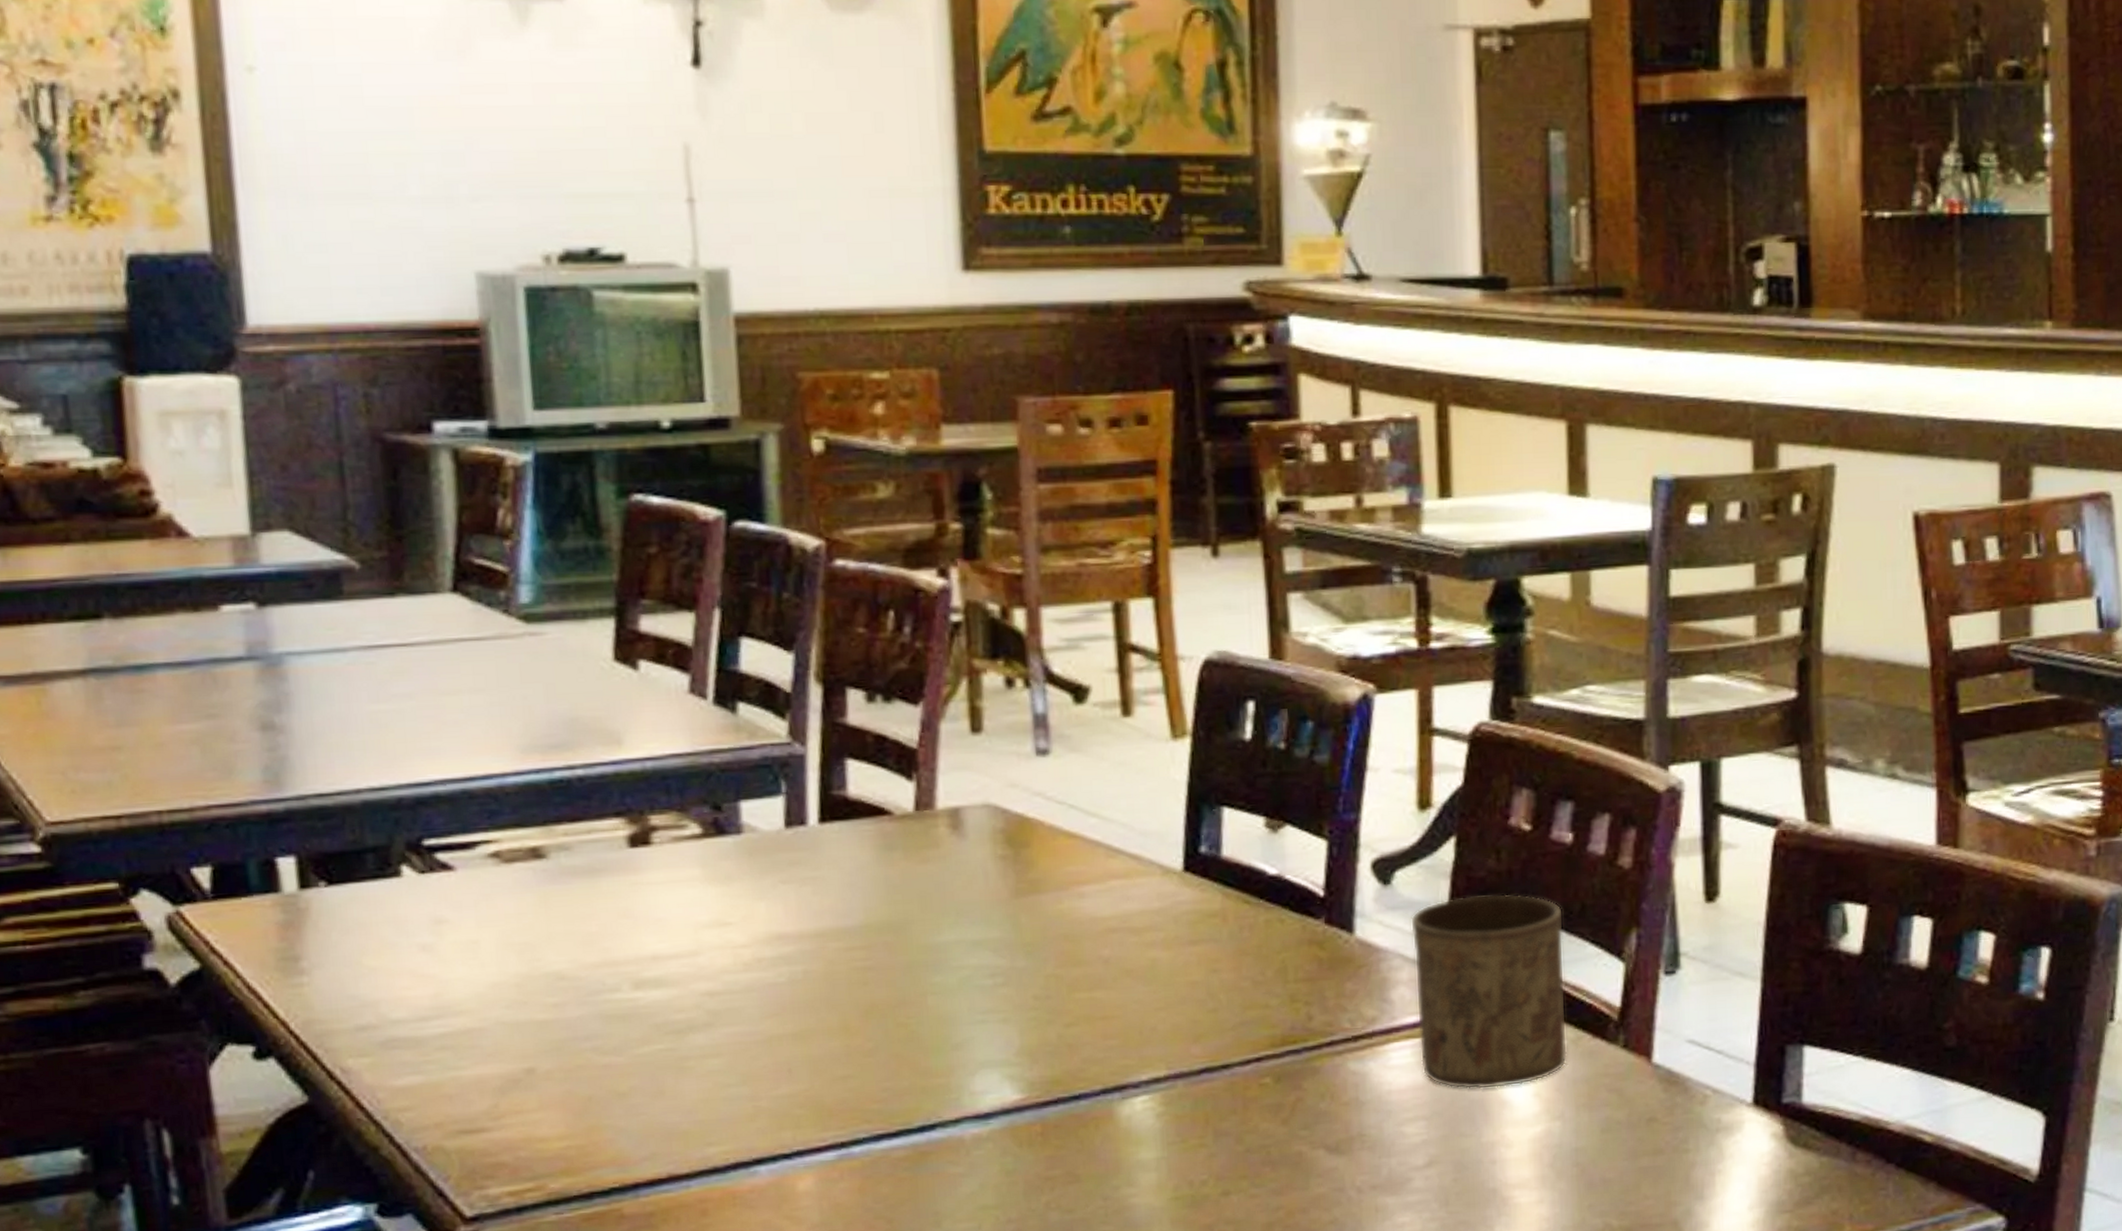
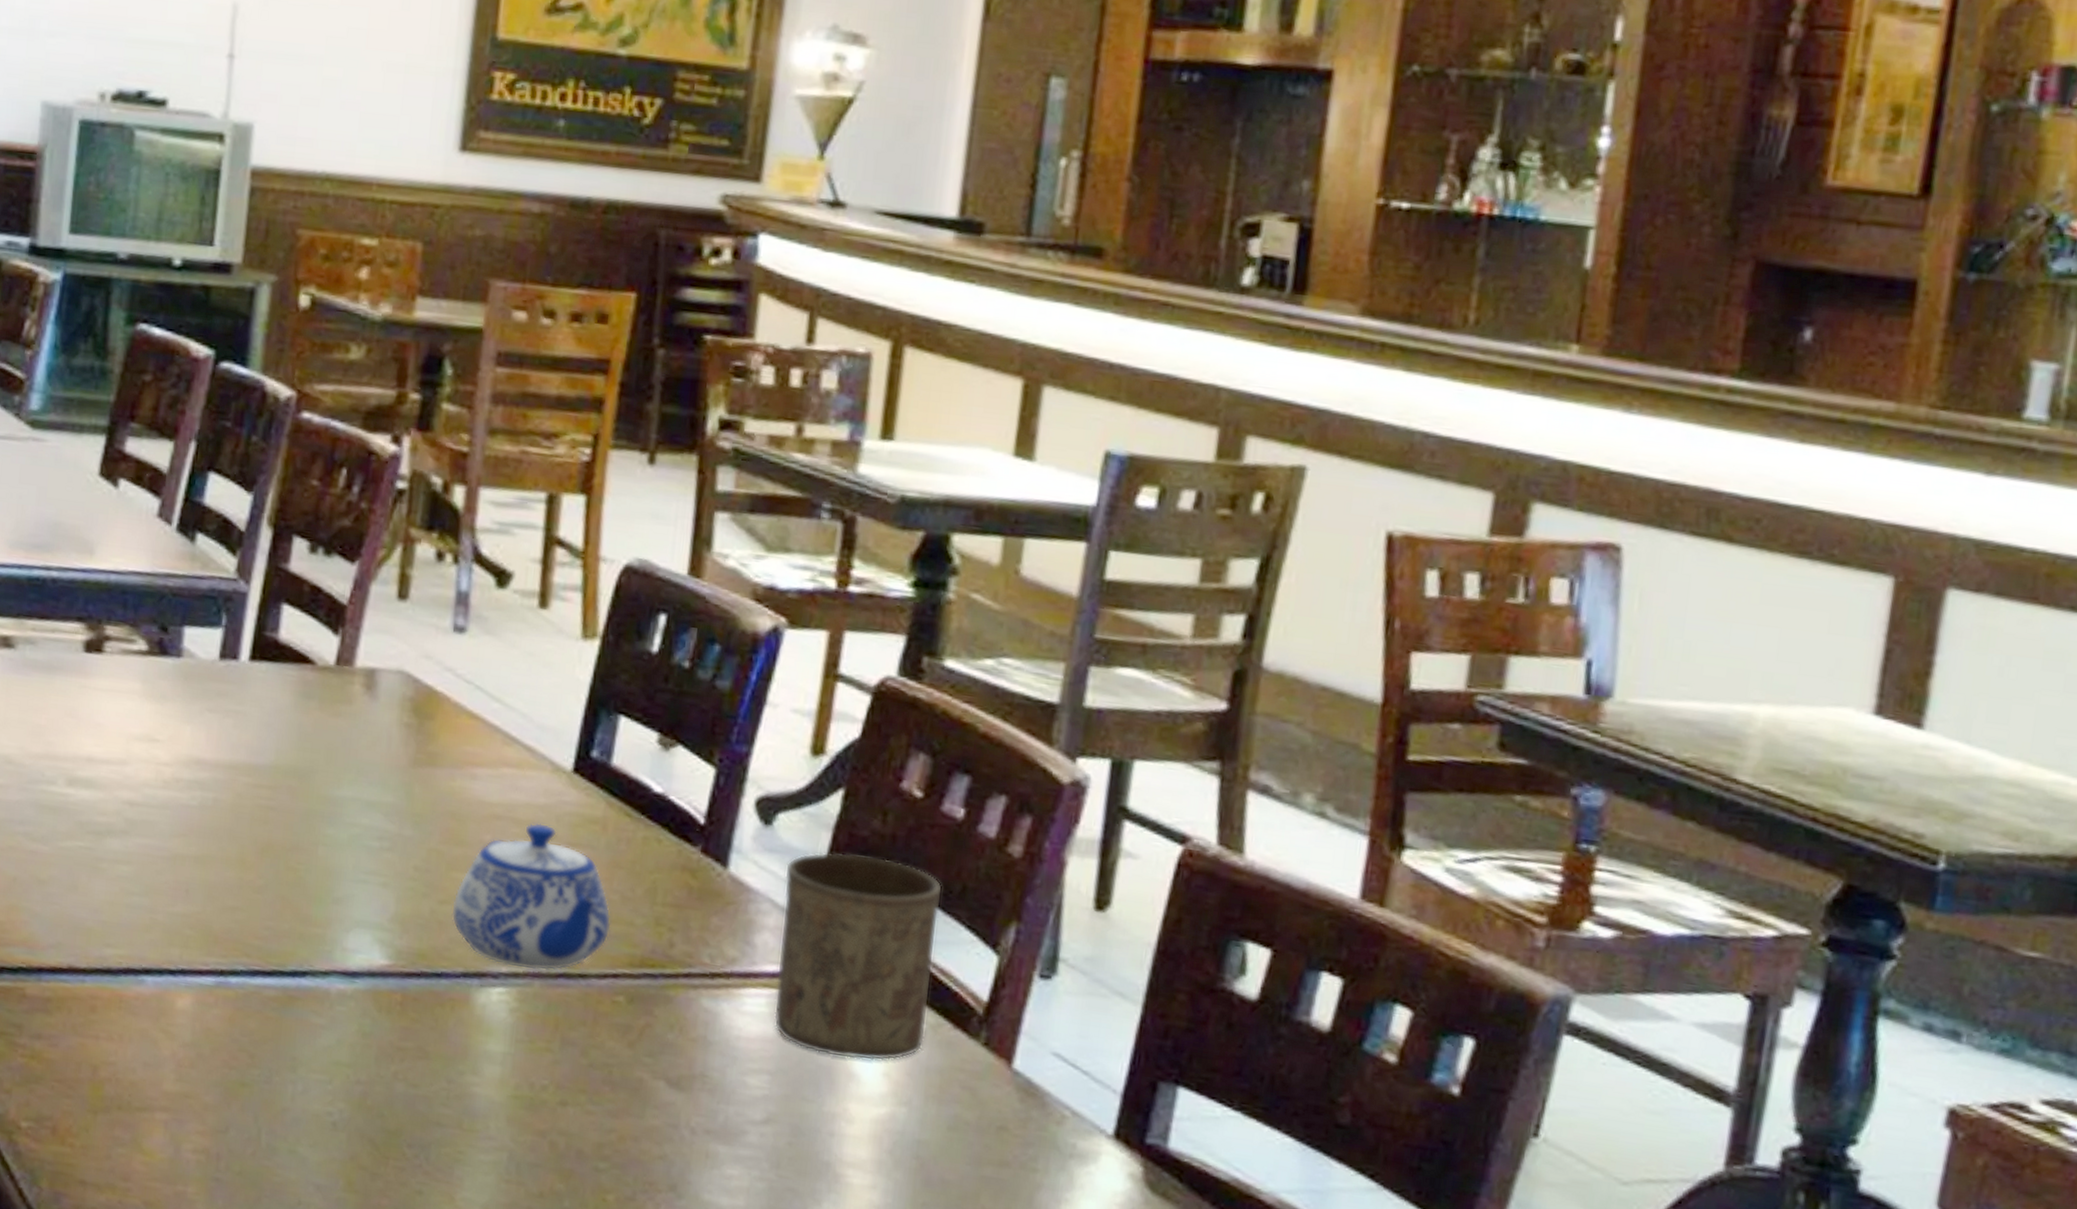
teapot: none [1079,927,1247,1074] -> present [451,823,612,971]

